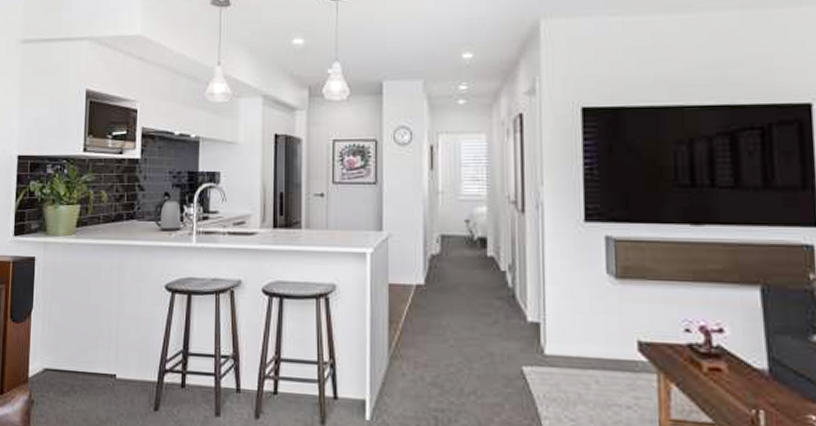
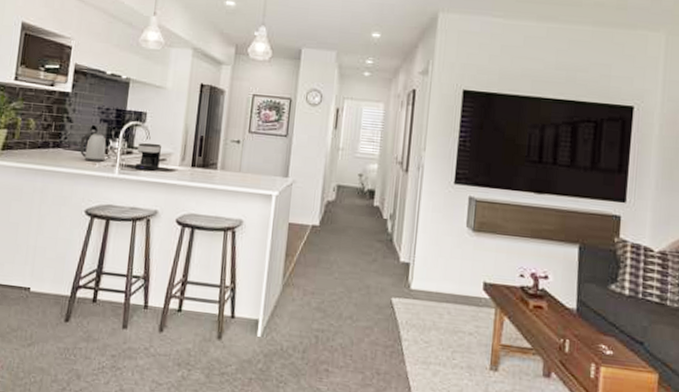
coffee maker: none [208,205,249,238] -> present [131,142,169,173]

